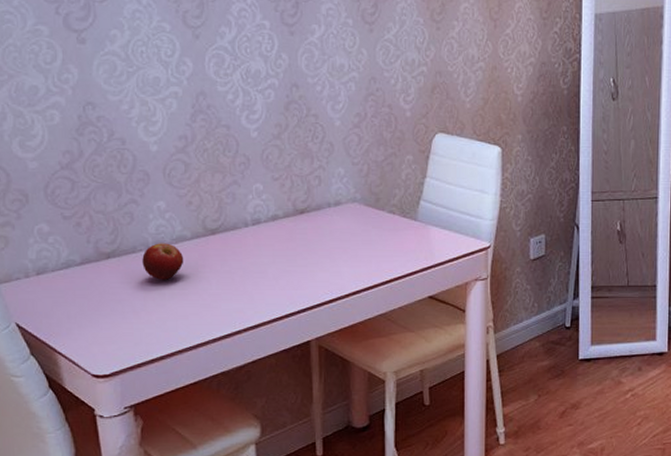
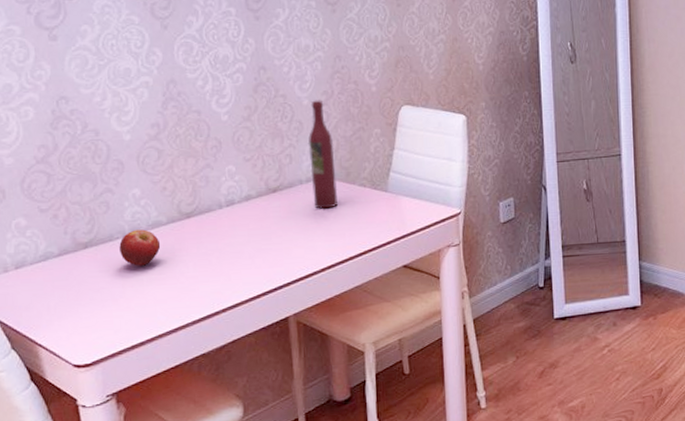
wine bottle: none [338,122,366,234] -> present [308,100,338,209]

